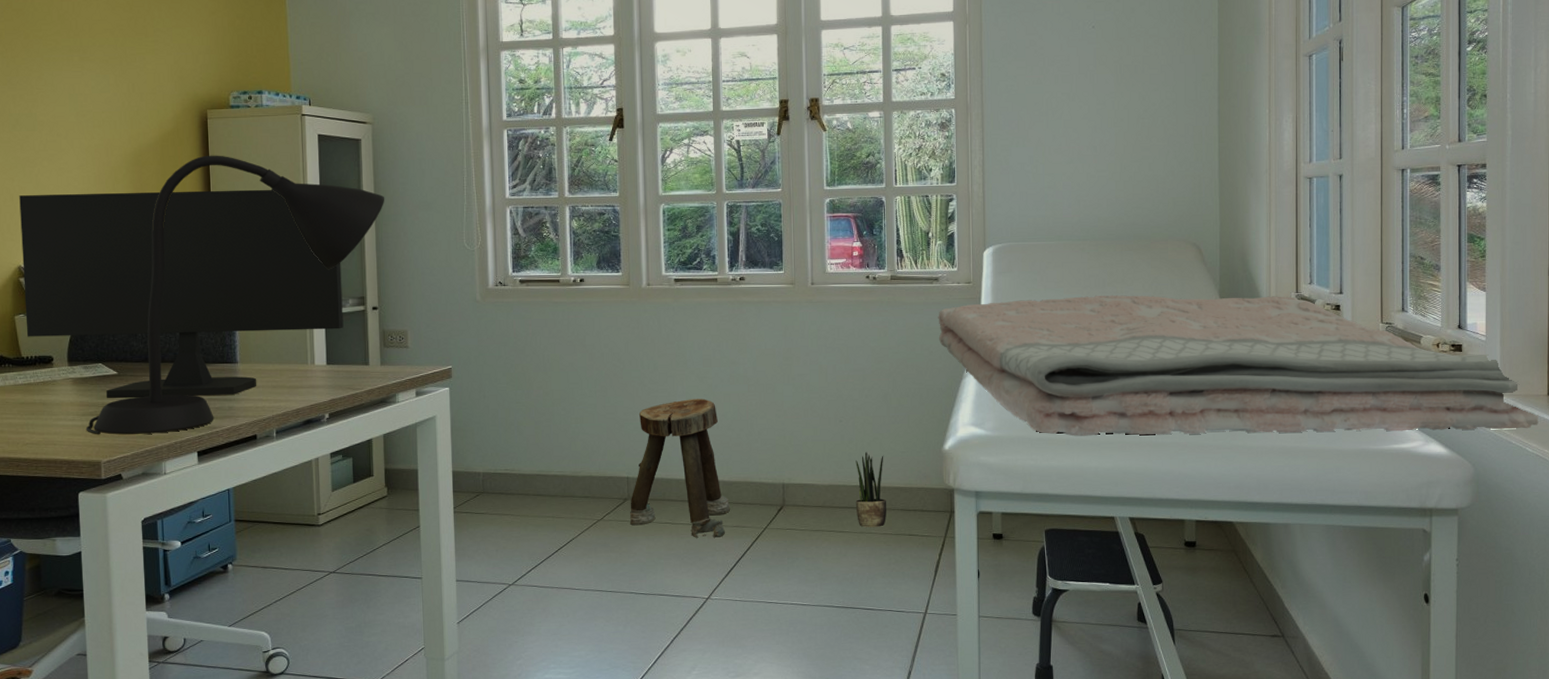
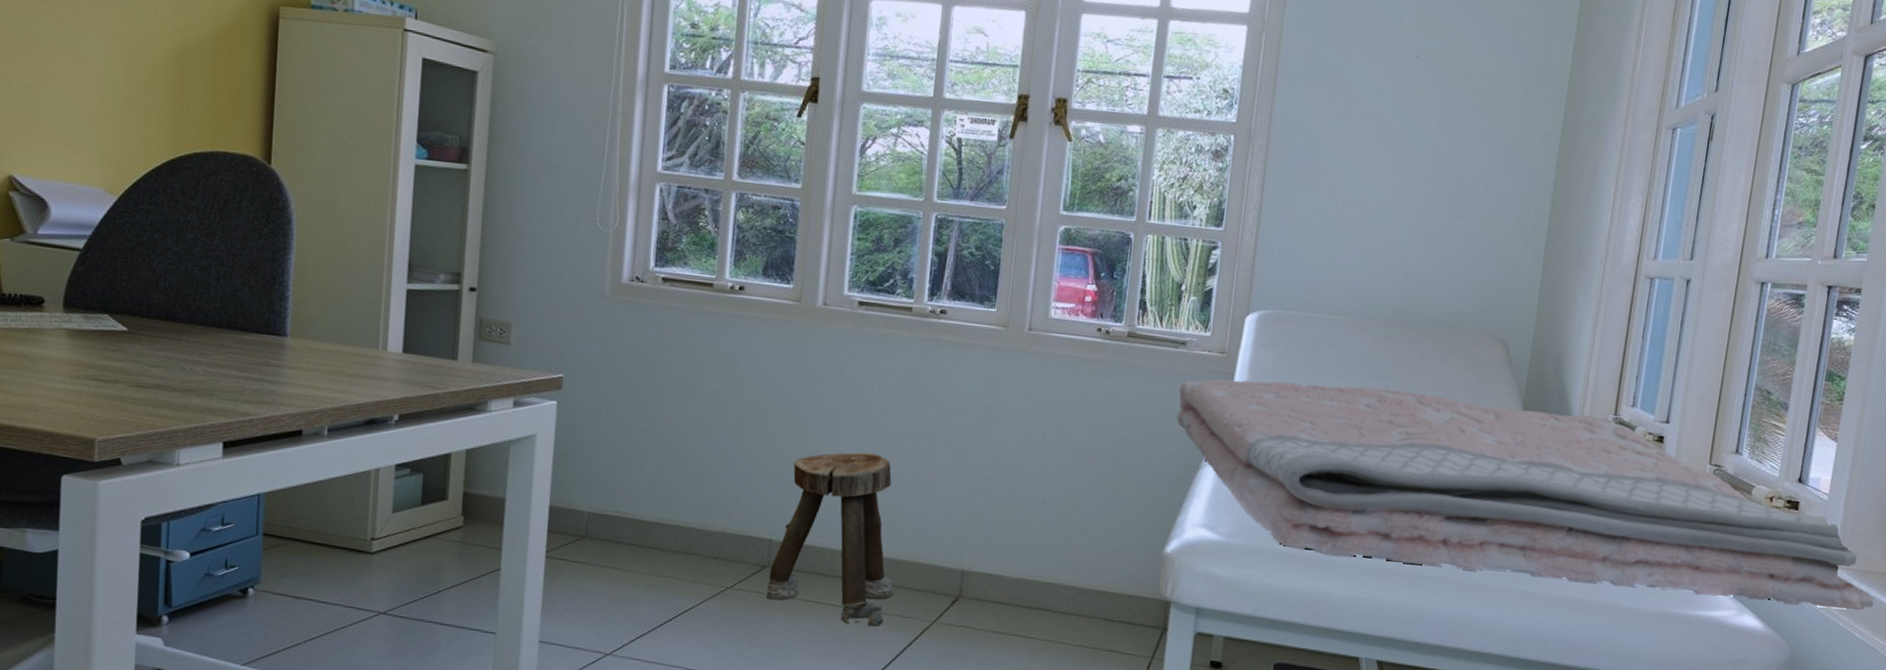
computer monitor: present [19,189,344,398] -> none [11,84,435,376]
desk lamp: present [85,155,385,435] -> none [79,65,501,414]
potted plant: present [855,451,887,527] -> none [1048,543,1091,637]

